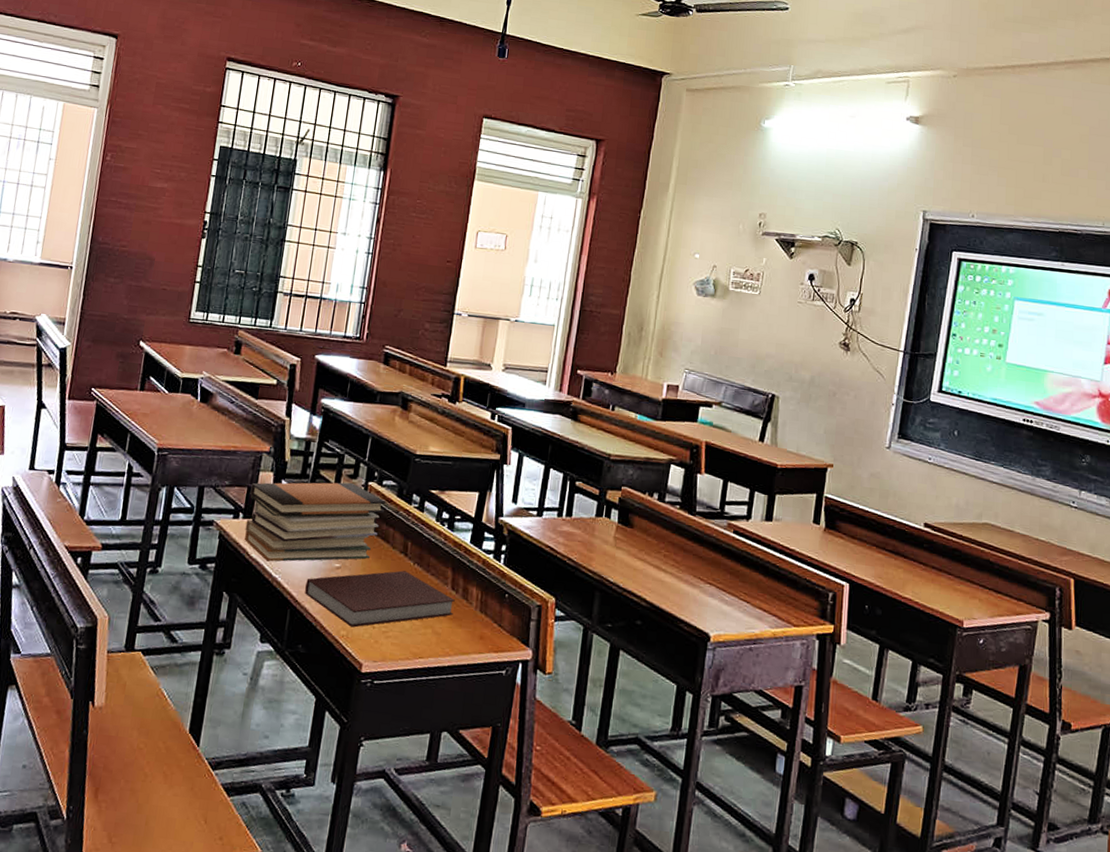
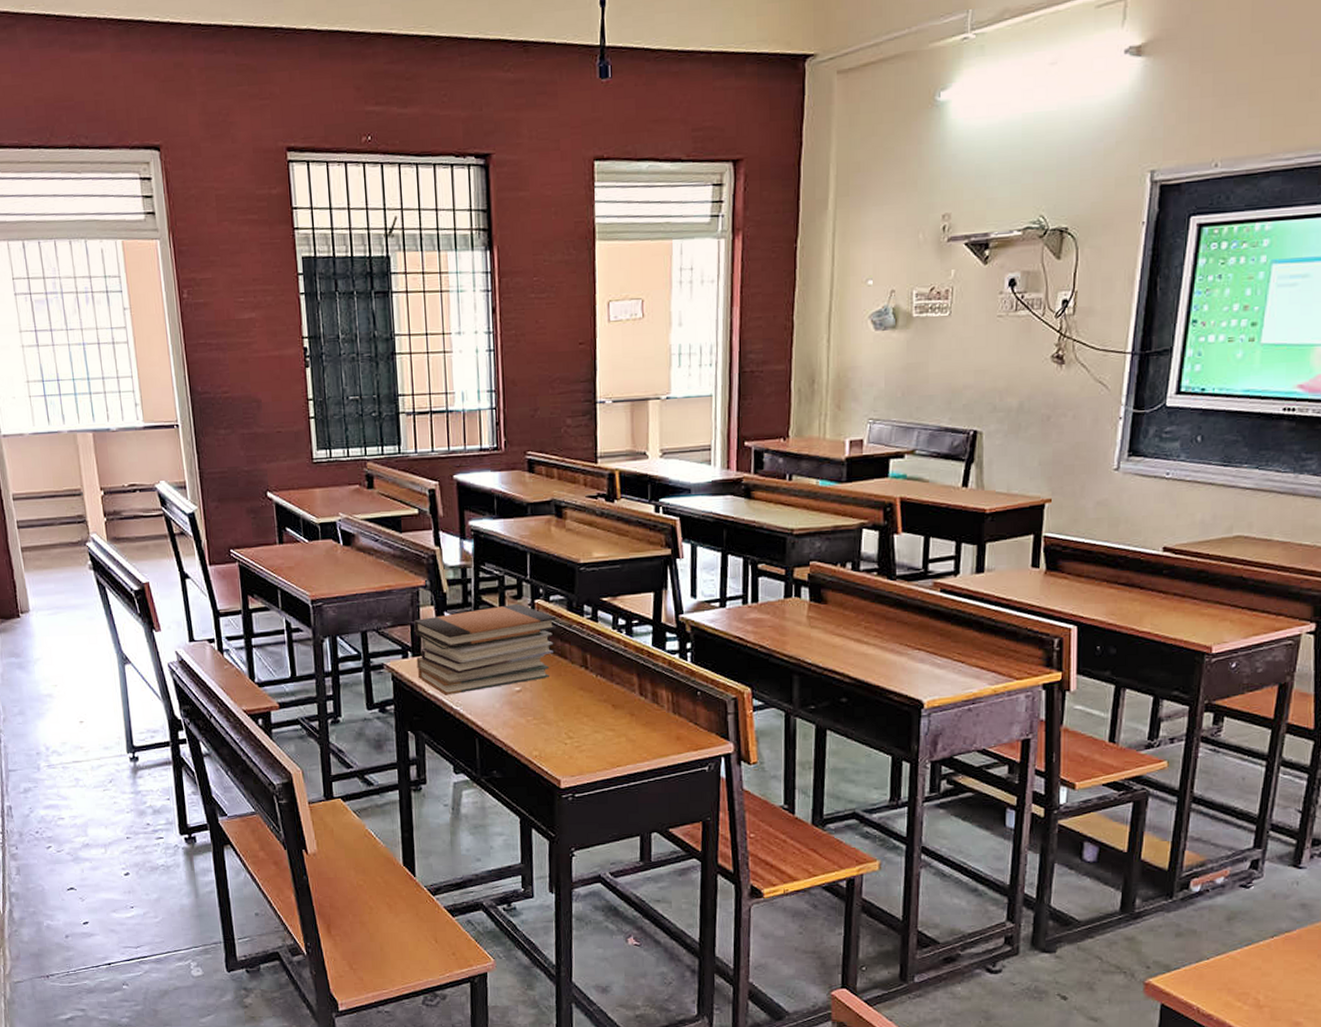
notebook: present [305,570,455,628] -> none [489,684,645,747]

